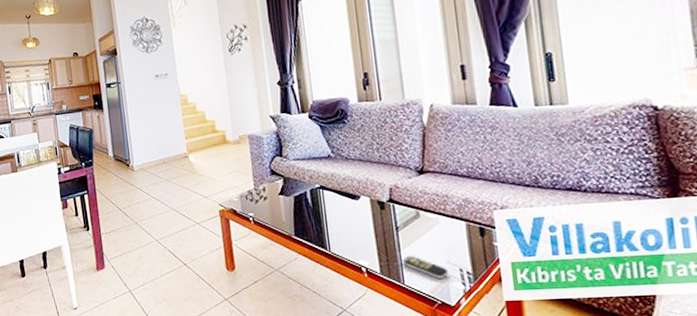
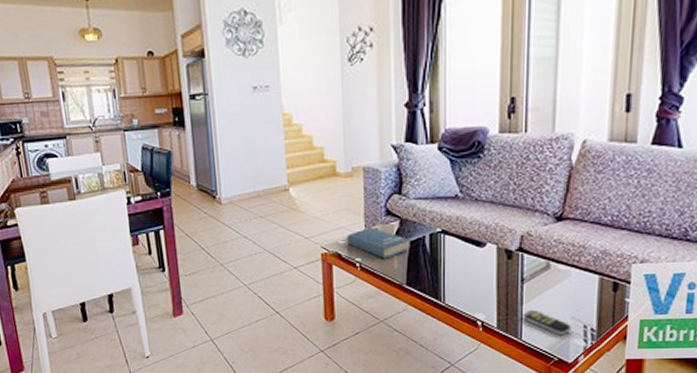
book: none [240,186,294,213] -> present [347,228,409,259]

